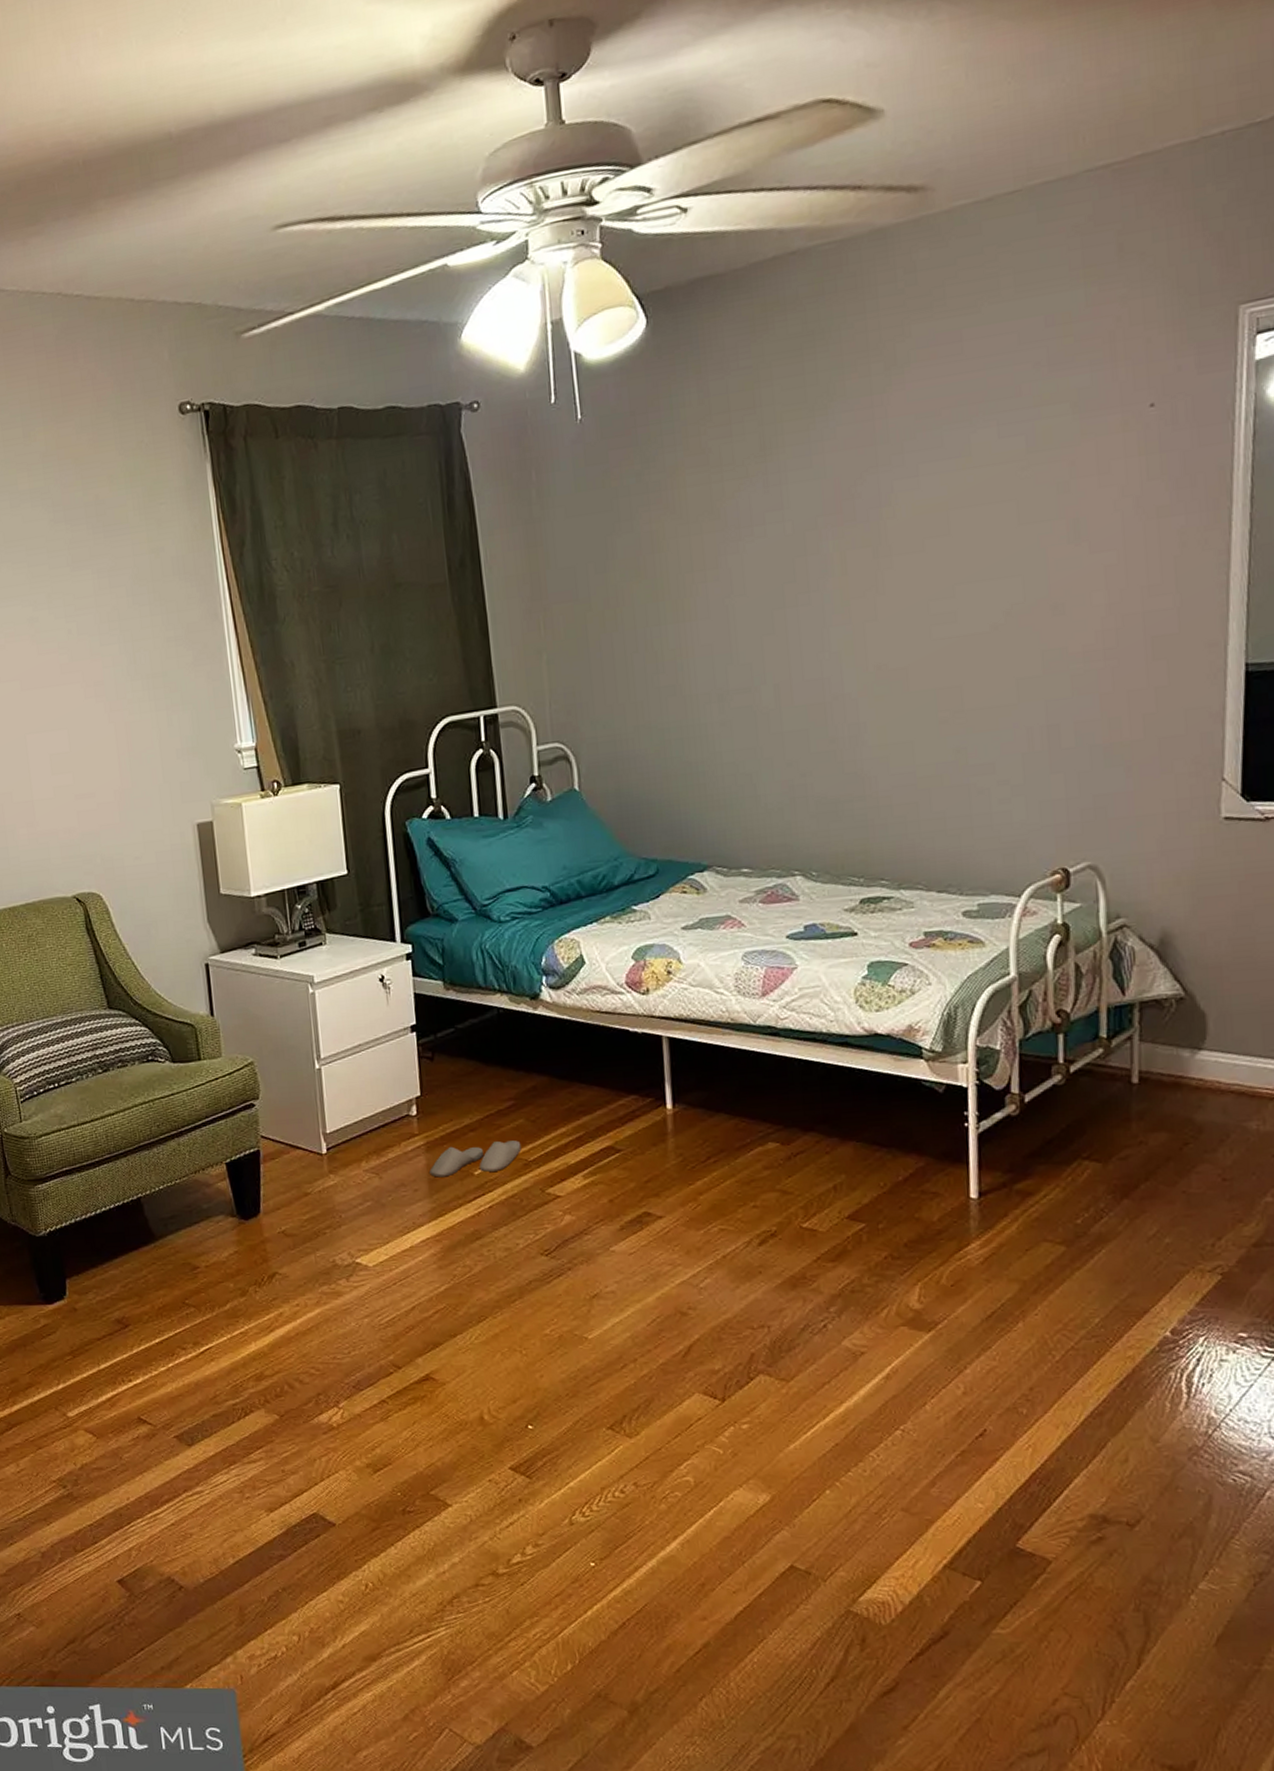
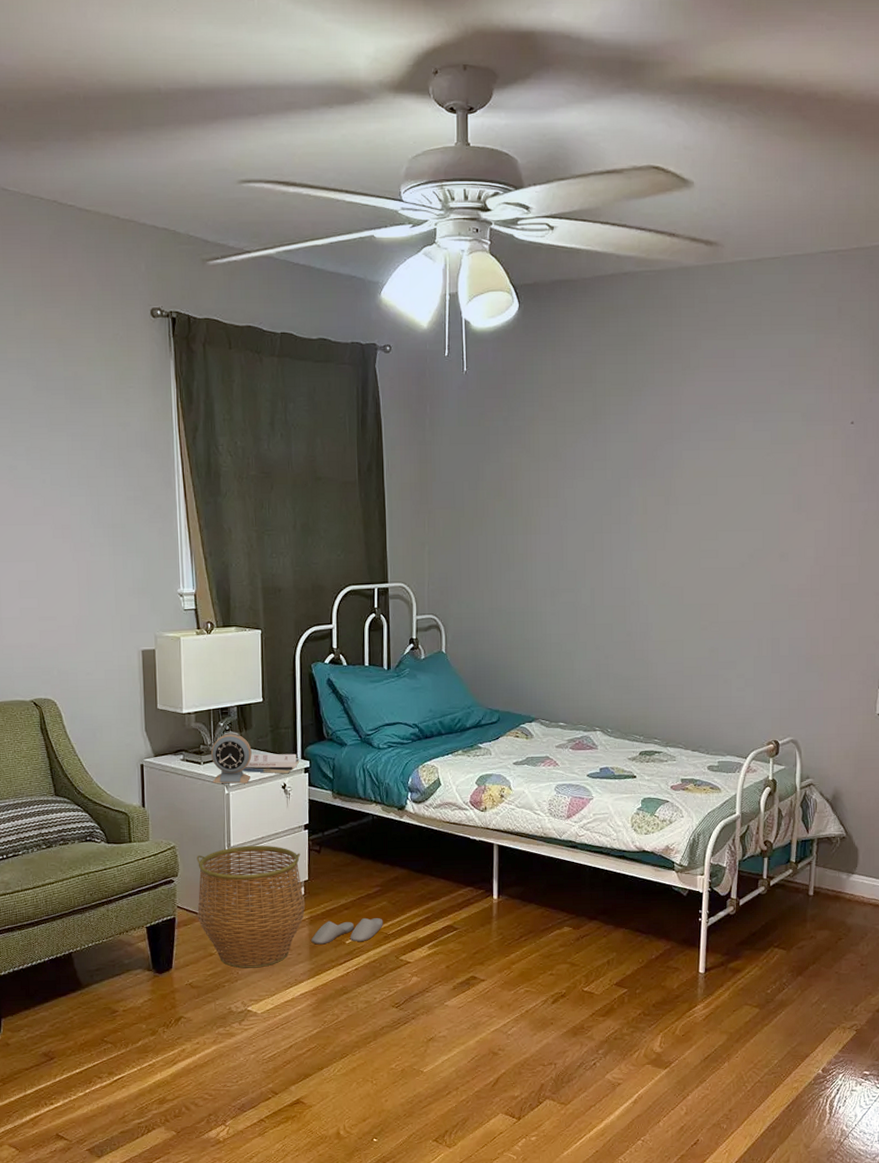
basket: none [280,1054,420,1211] -> present [196,845,306,968]
alarm clock: none [288,915,339,981] -> present [210,732,252,784]
books: none [327,936,400,965] -> present [241,753,300,774]

